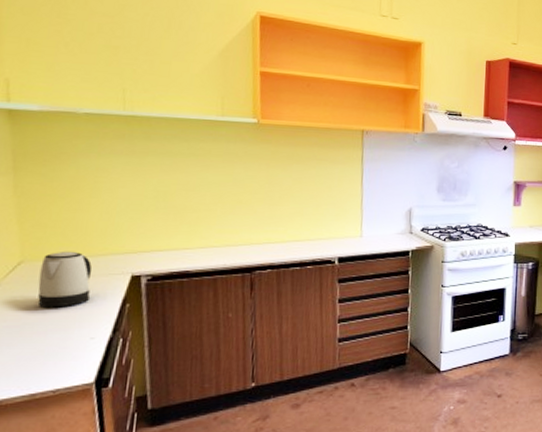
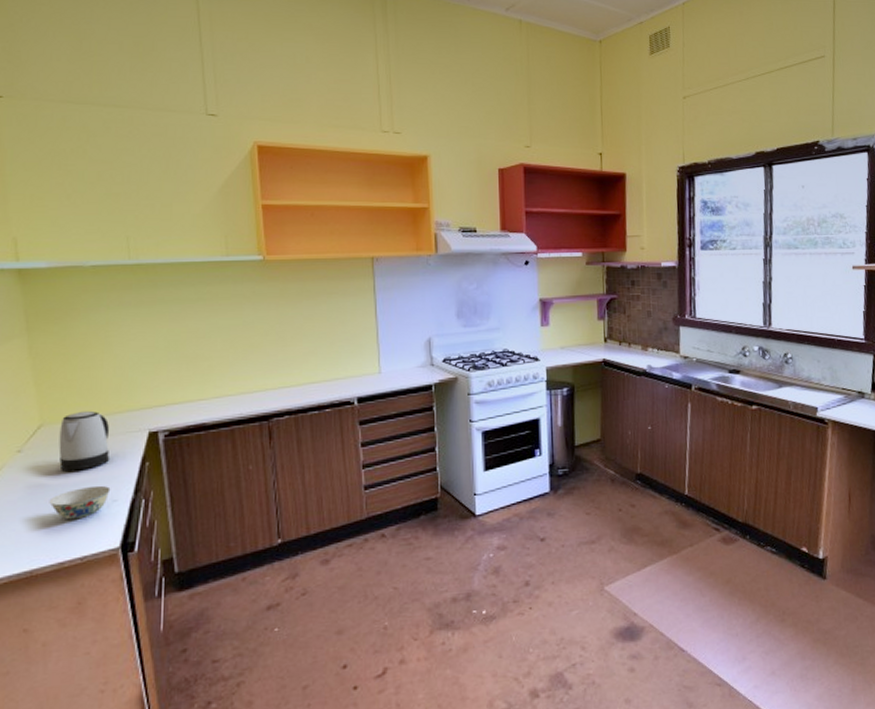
bowl: none [24,323,89,354] -> present [49,485,111,520]

